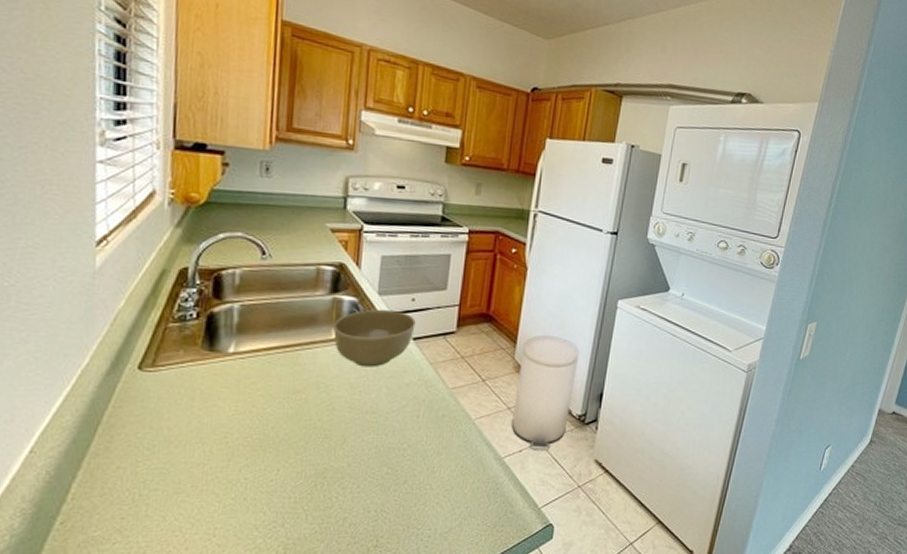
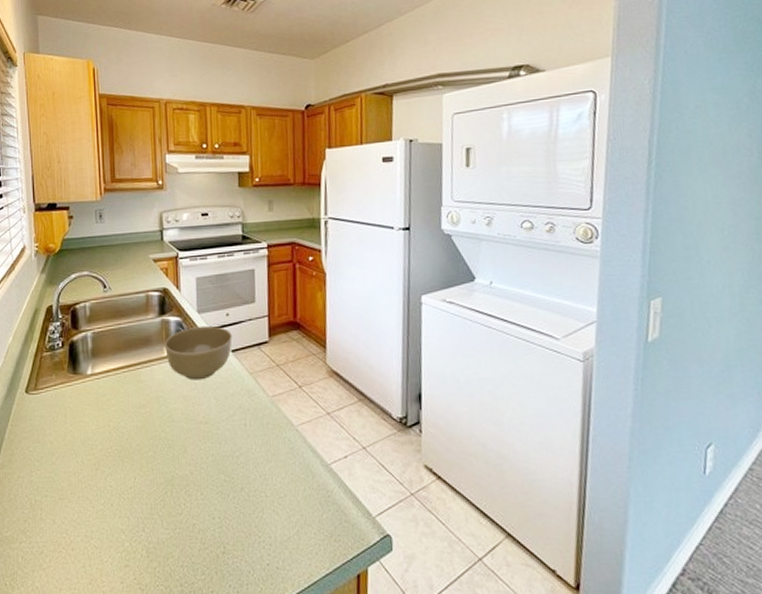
pedal bin: present [511,335,580,451] -> none [332,338,390,456]

